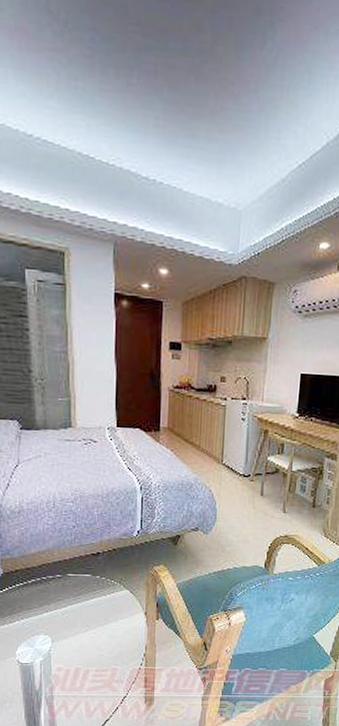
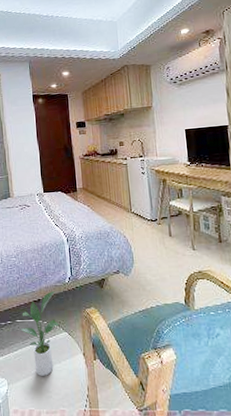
potted plant: none [72,545,121,634] -> present [20,291,60,376]

